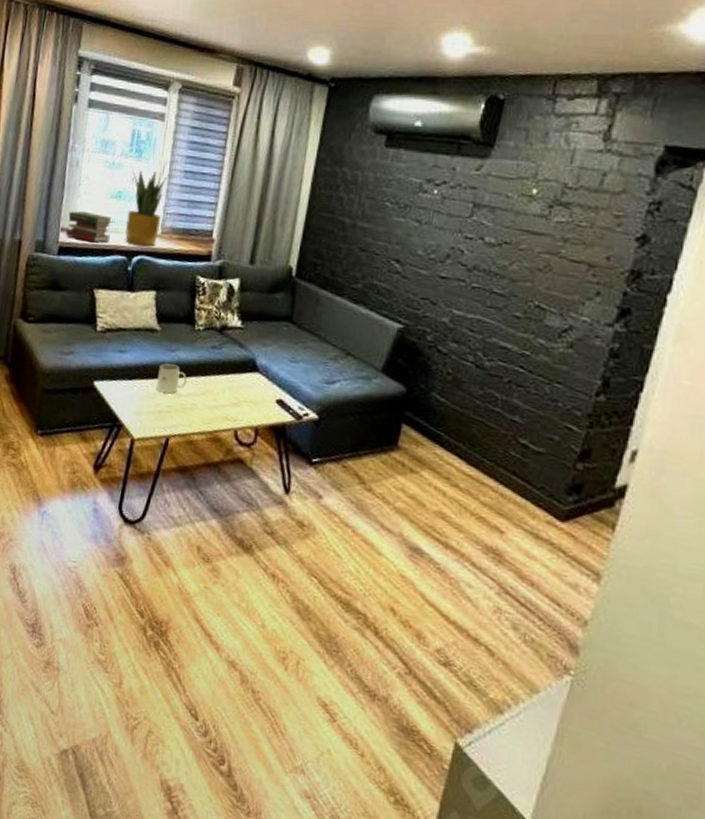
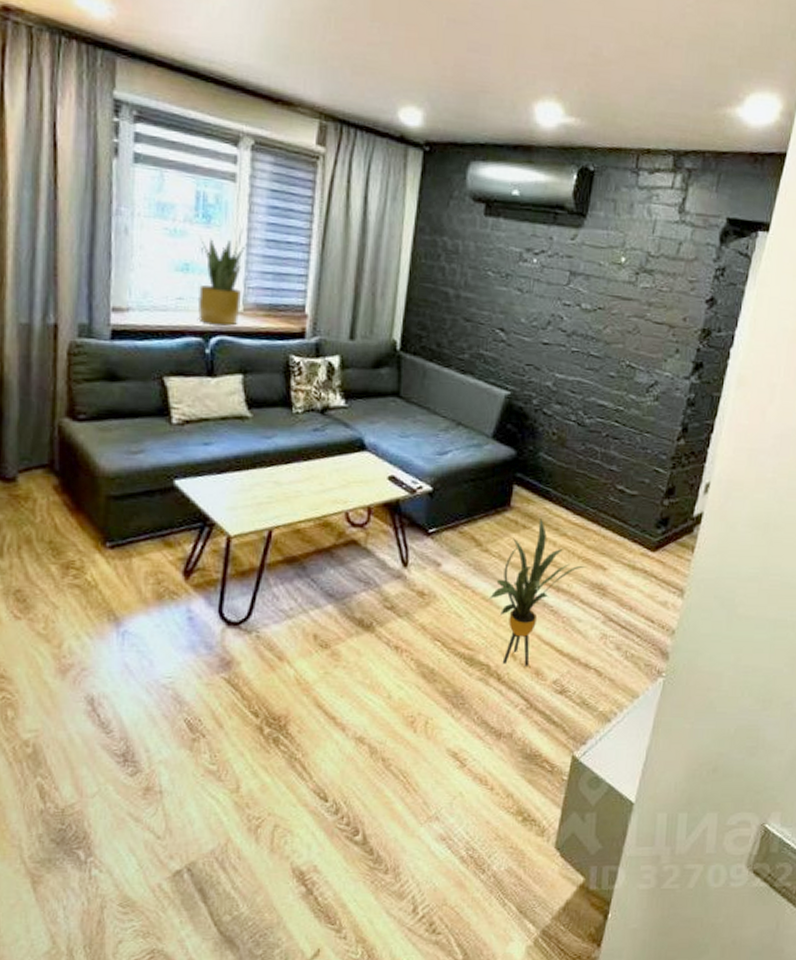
books: present [65,211,112,243] -> none [119,287,179,324]
mug: present [157,363,187,394] -> none [252,452,288,484]
house plant: none [369,464,480,626] -> present [488,519,586,666]

